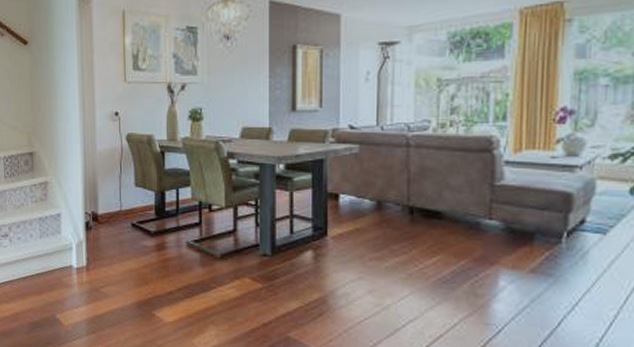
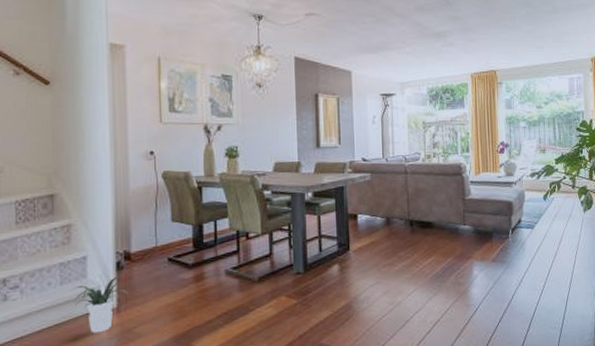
potted plant: none [51,236,97,288] -> present [74,276,130,333]

